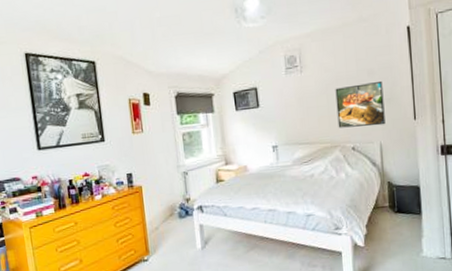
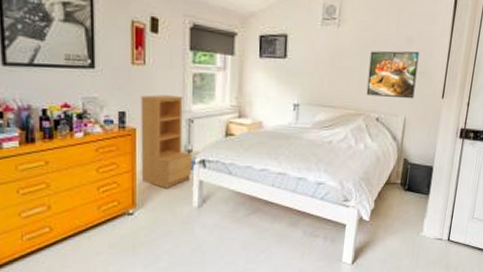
bookshelf: none [142,153,193,236] -> present [141,94,193,190]

